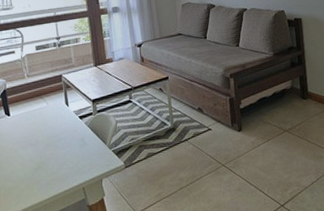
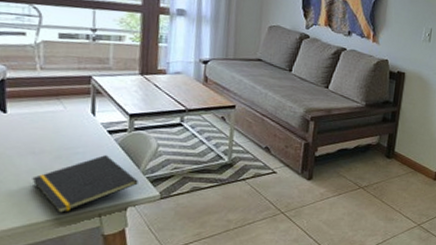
notepad: none [33,137,107,192] -> present [32,155,138,214]

